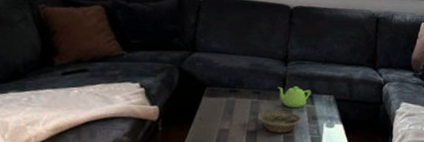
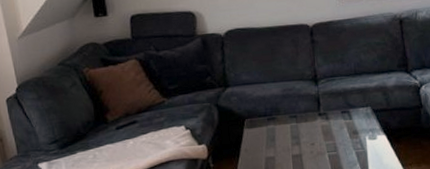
bowl: present [258,110,303,134] -> none [300,130,344,154]
teapot: present [277,86,312,109] -> none [313,104,347,127]

